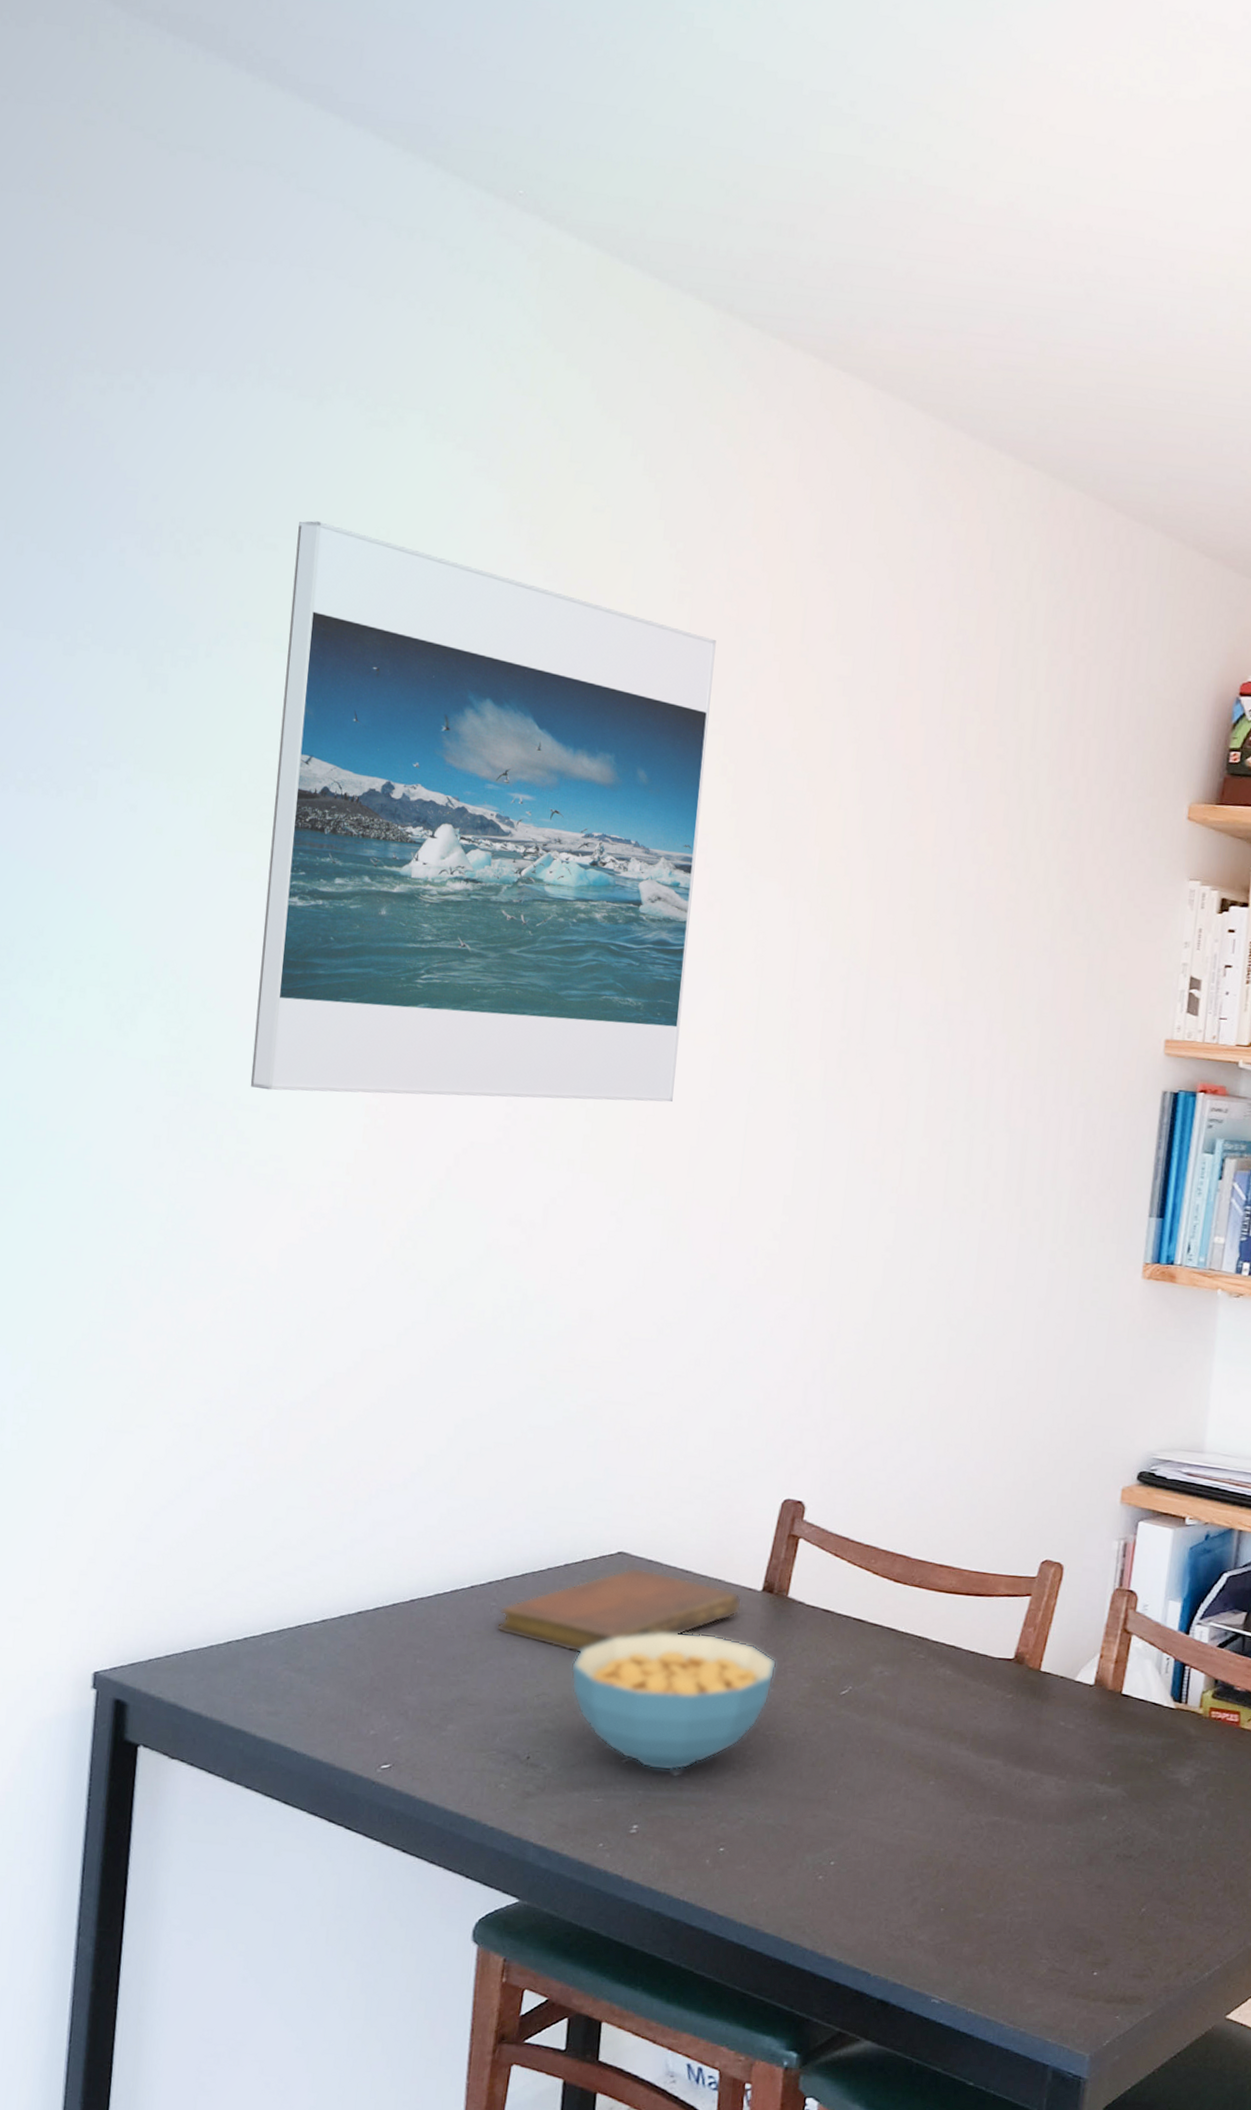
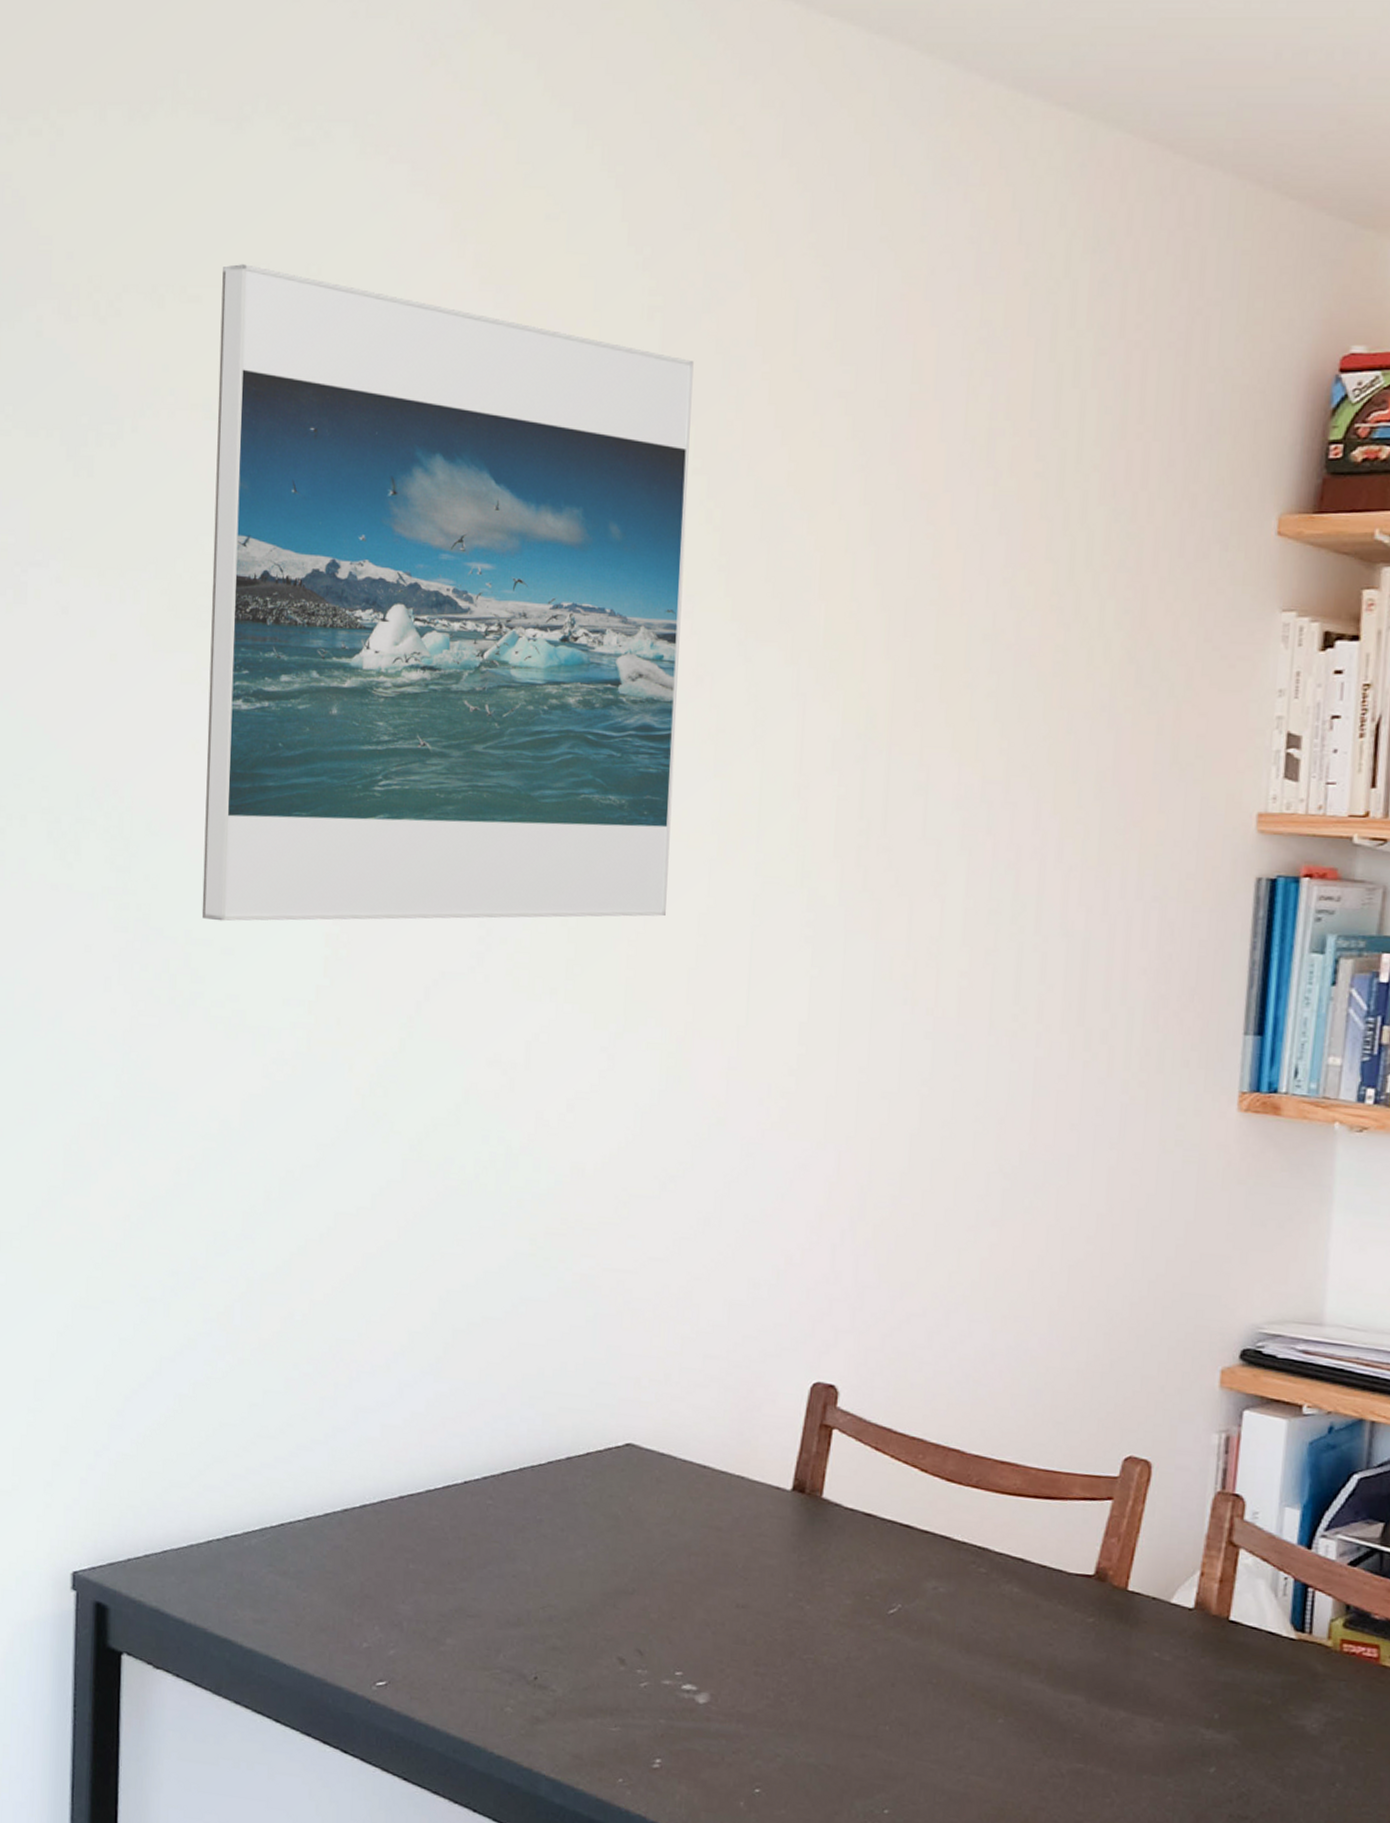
notebook: present [495,1567,742,1653] -> none [493,1461,770,1560]
cereal bowl: present [570,1633,777,1771] -> none [578,1537,813,1698]

